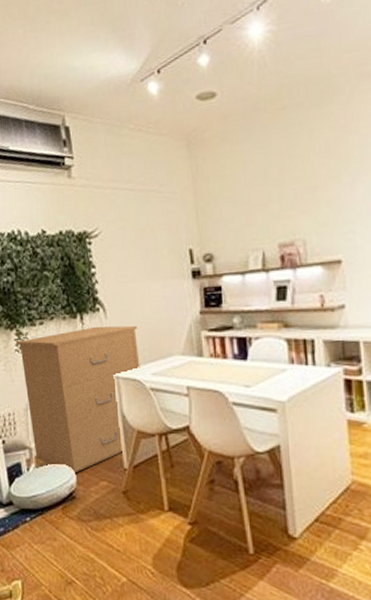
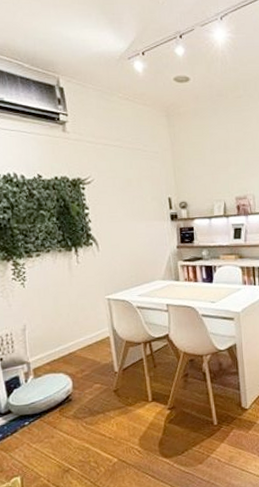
filing cabinet: present [17,325,140,474] -> none [14,257,128,380]

